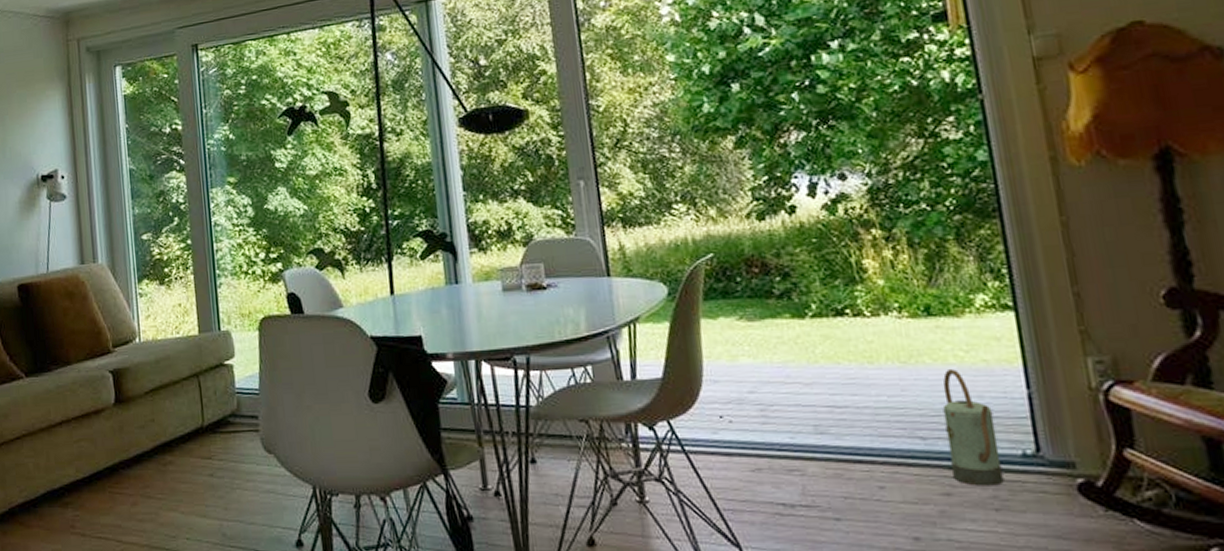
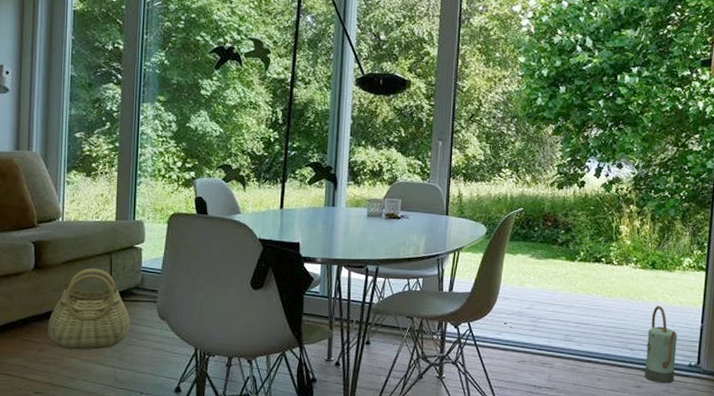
basket: none [137,395,232,501] -> present [48,268,130,350]

